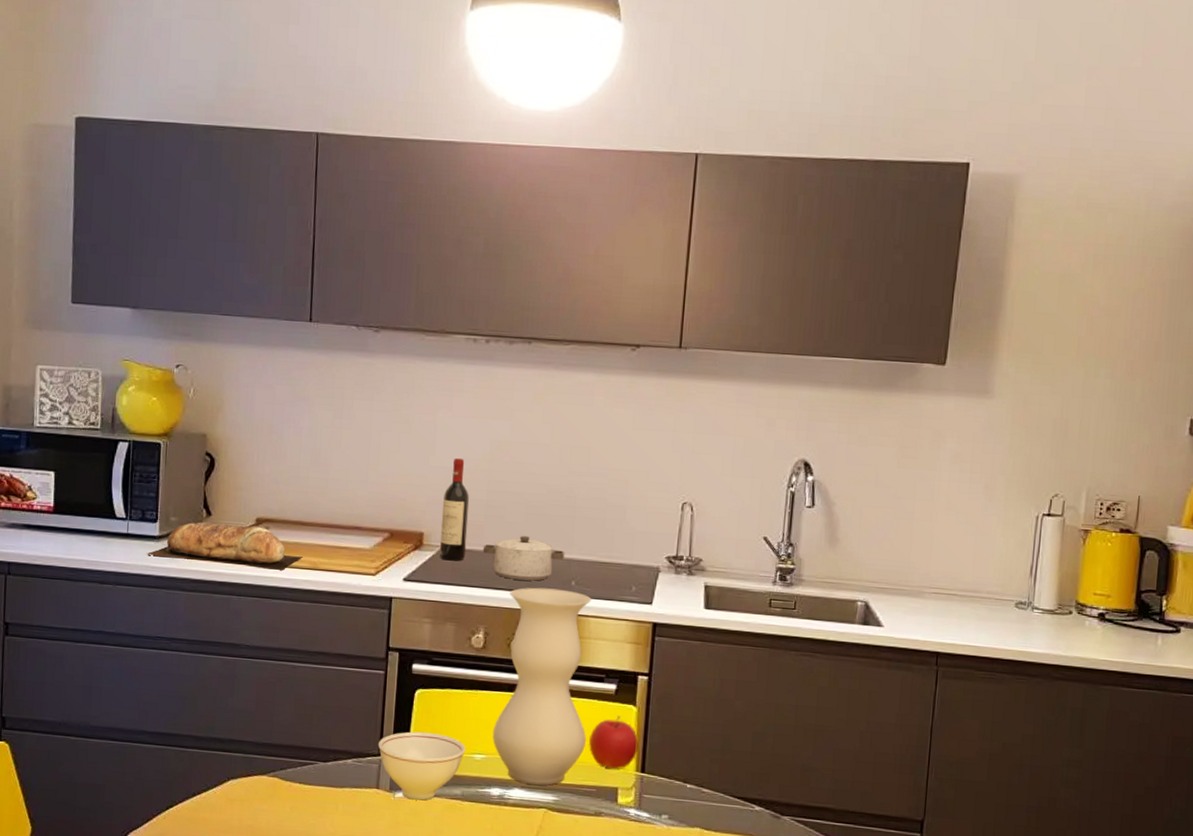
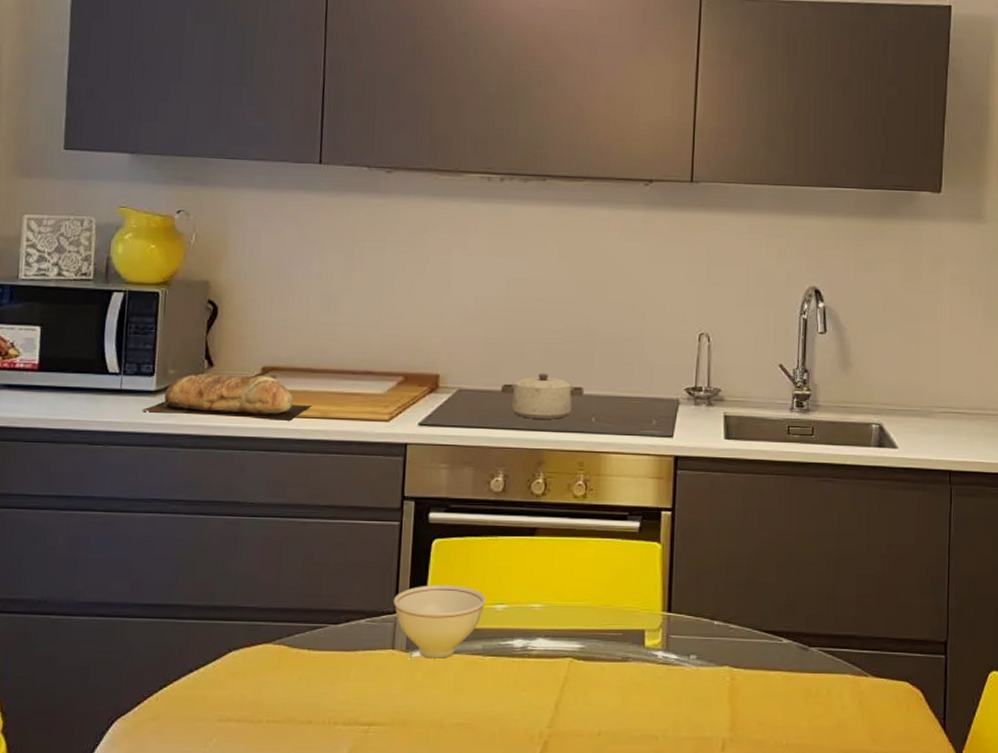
wine bottle: present [440,457,470,561] -> none [456,296,487,403]
vase: present [492,587,592,786] -> none [514,426,613,633]
fruit: present [589,715,639,769] -> none [614,554,664,610]

